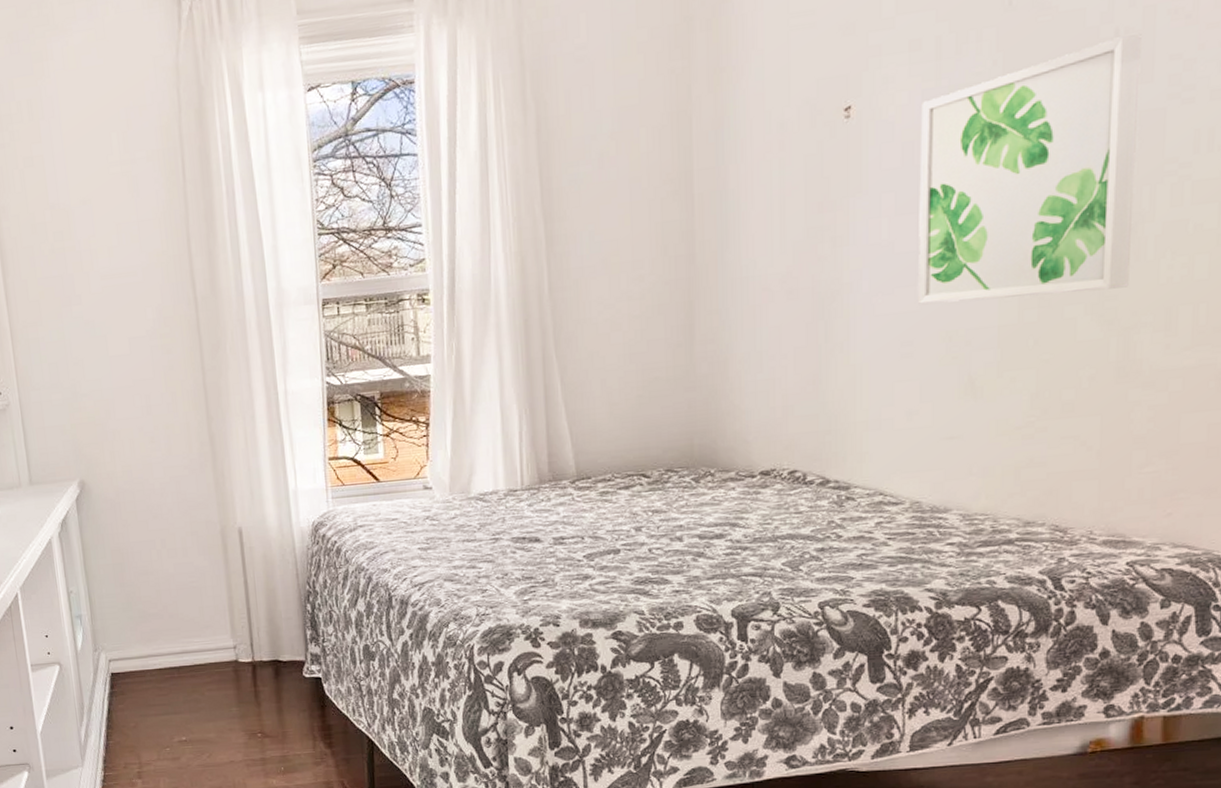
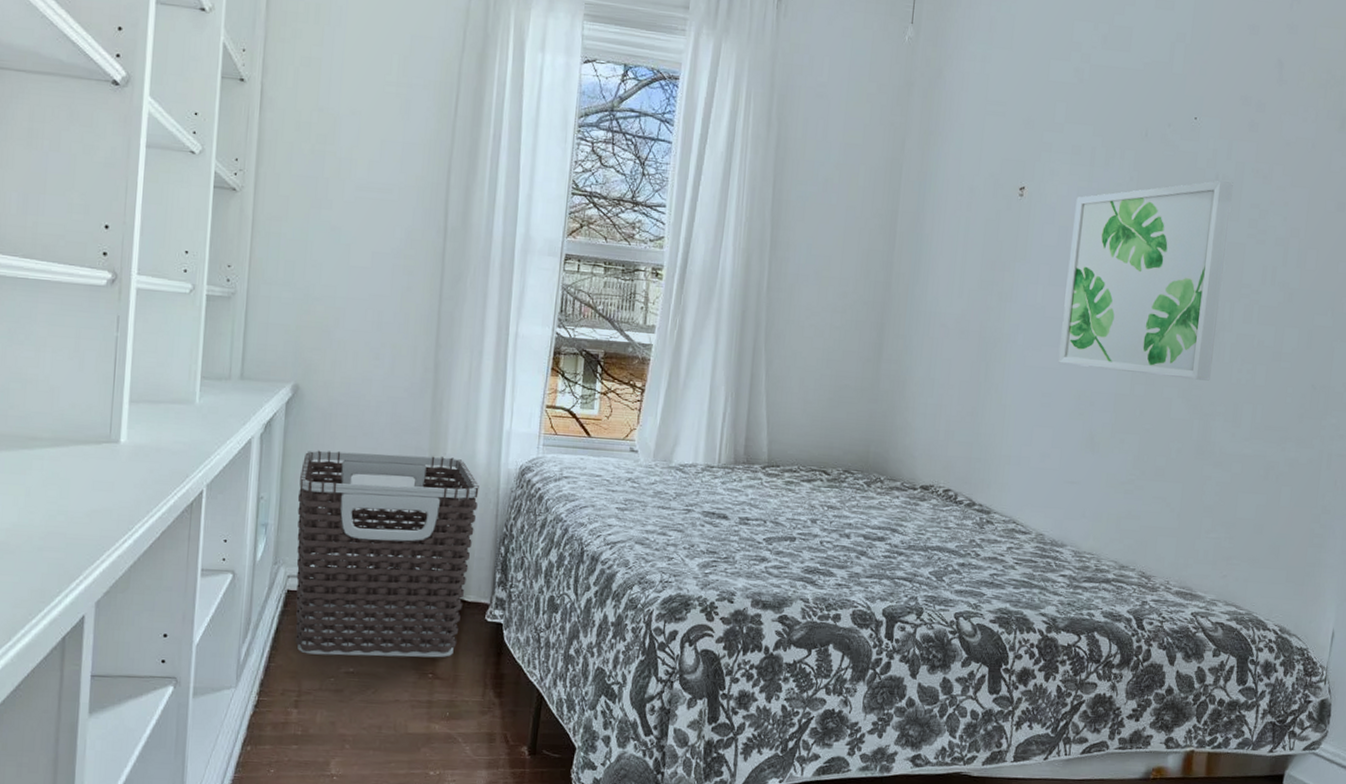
clothes hamper: none [102,525,280,729] -> present [295,450,479,658]

